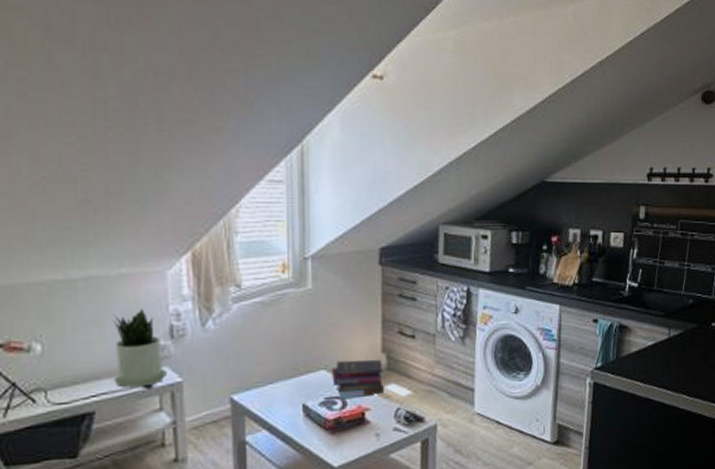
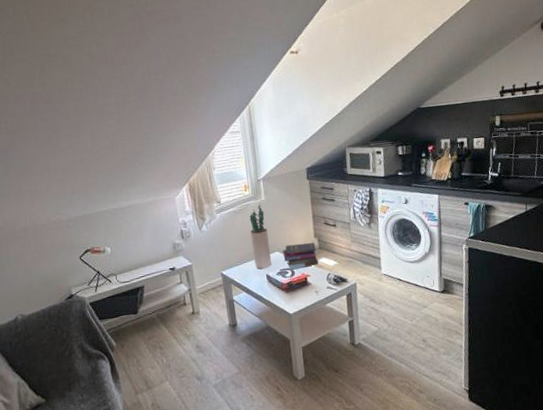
planter: present [112,308,168,388] -> none [147,221,183,271]
vase: none [284,293,314,396] -> present [249,203,272,270]

